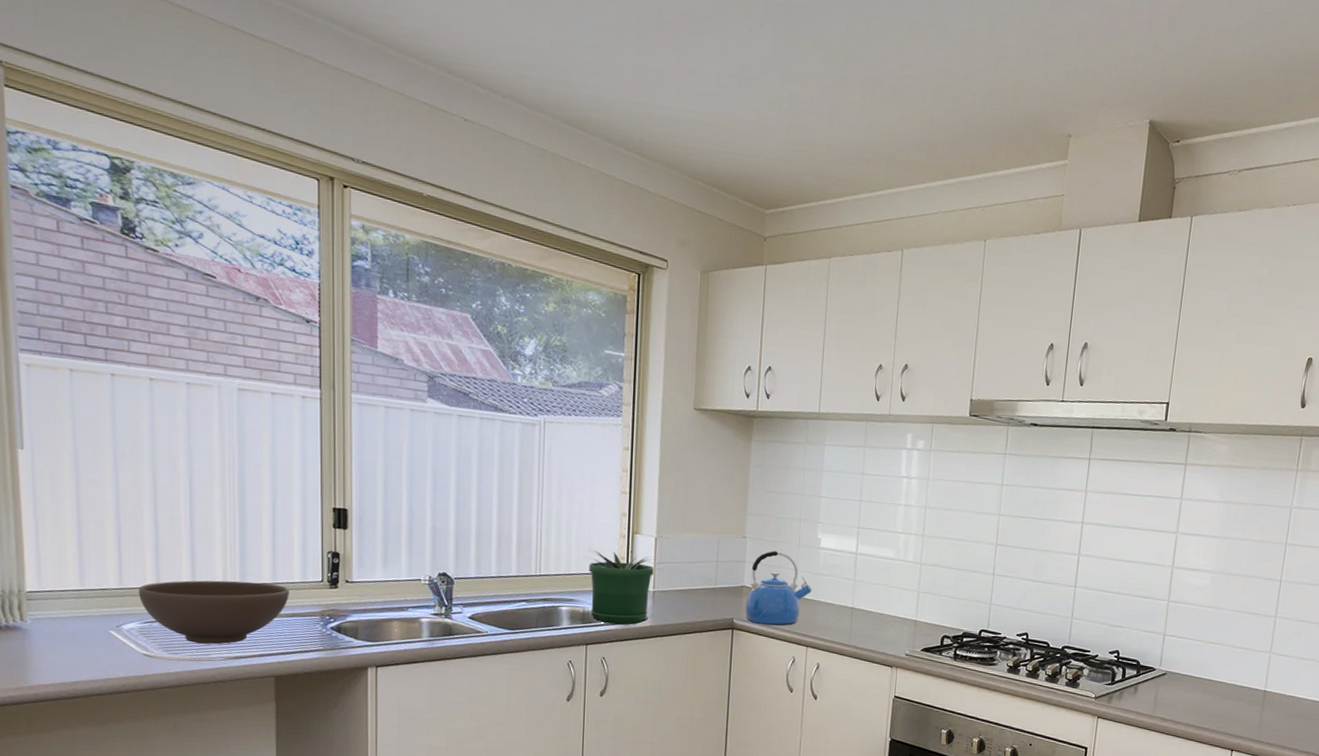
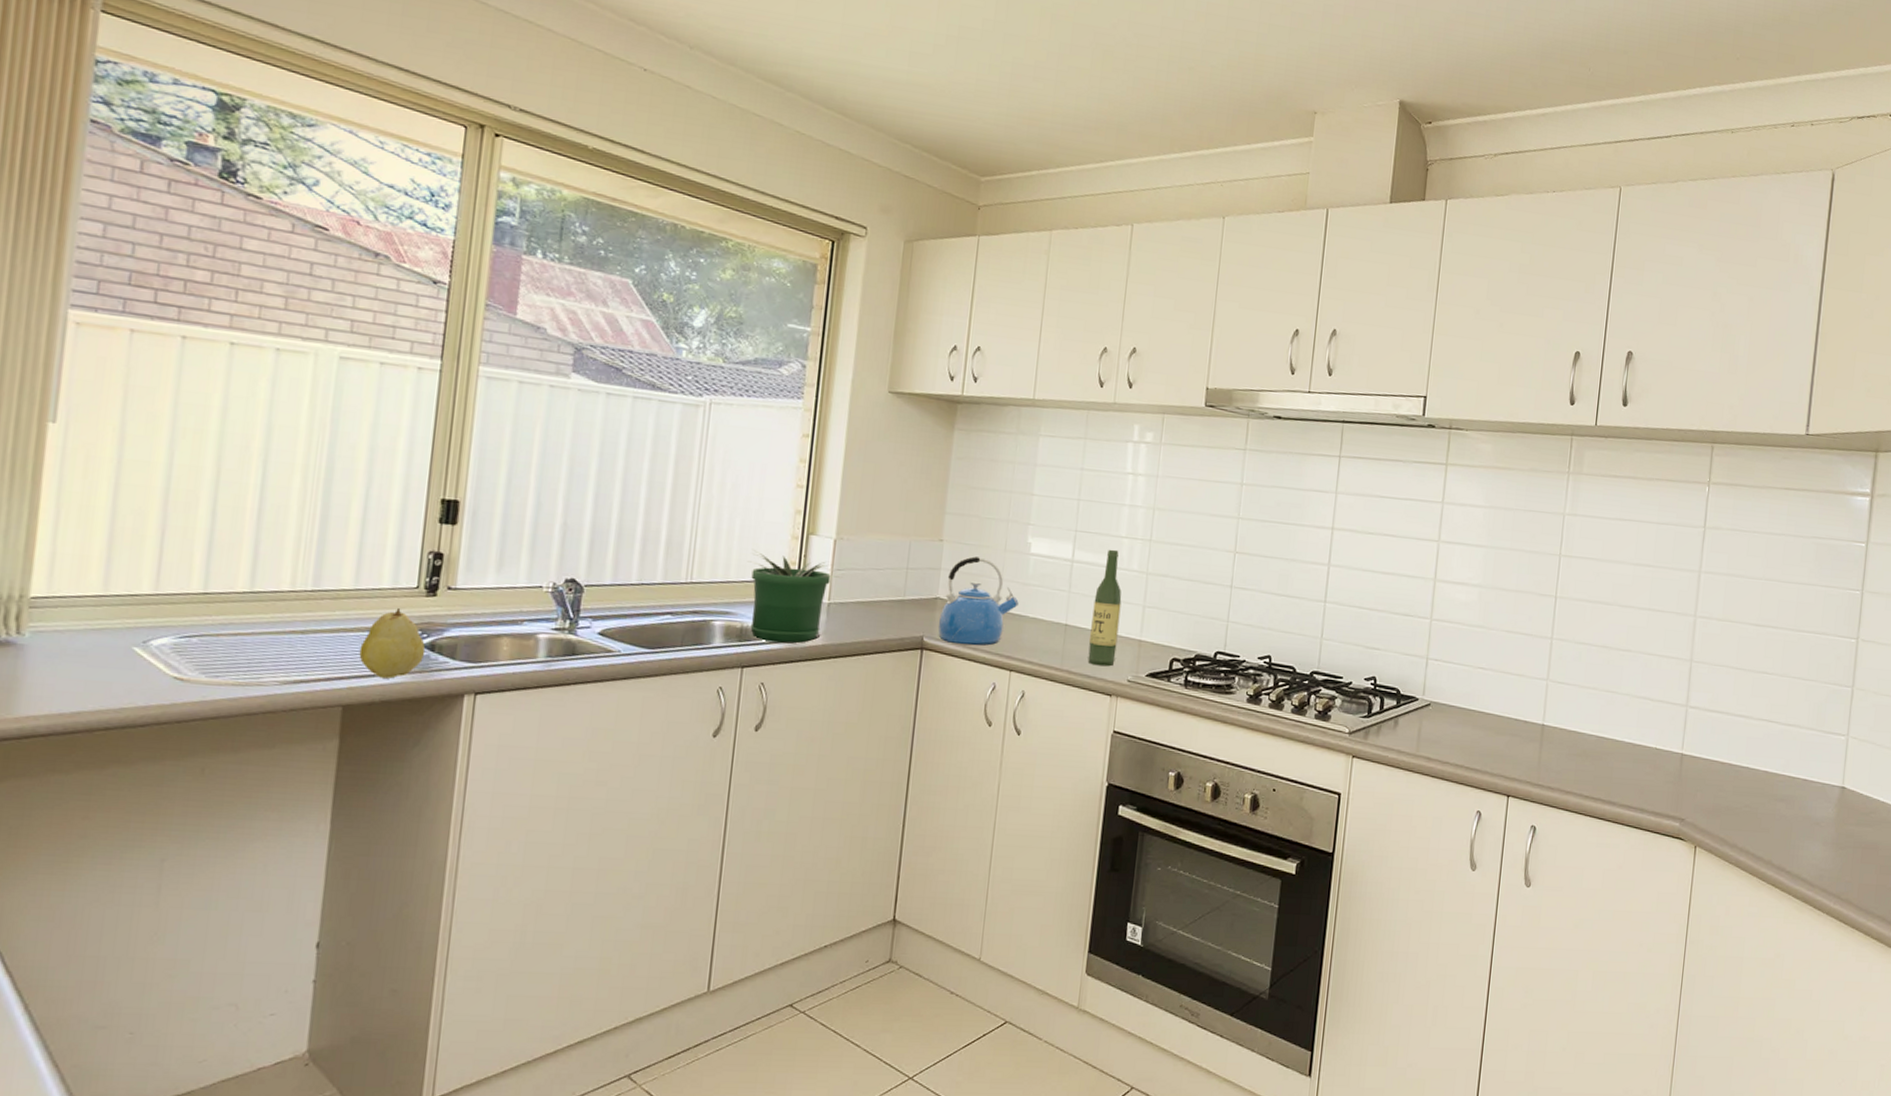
bowl: present [138,580,289,645] -> none [177,585,374,665]
fruit: none [283,598,333,655] -> present [359,608,425,679]
wine bottle: none [871,543,900,643] -> present [1087,549,1122,667]

